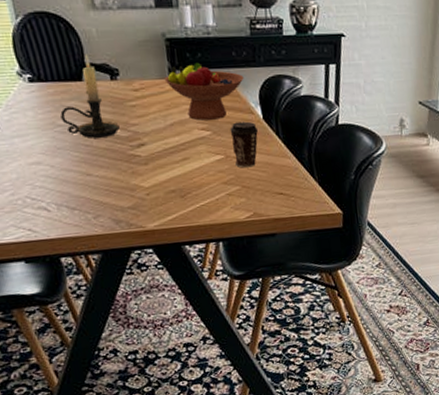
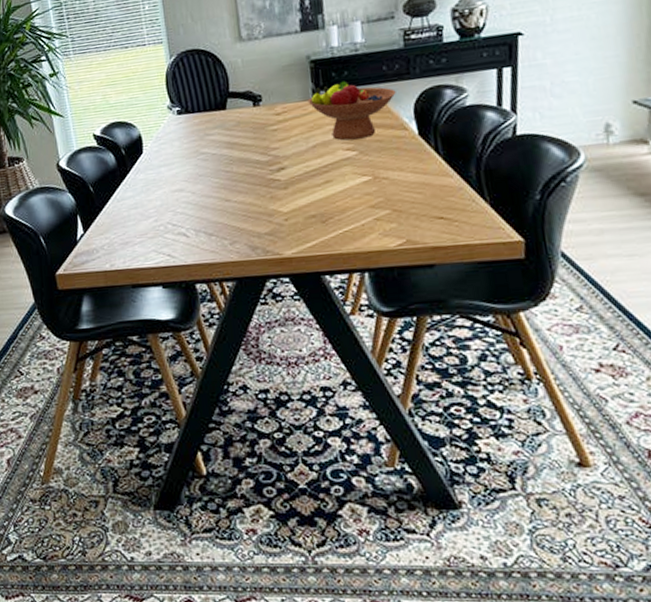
candle holder: present [60,54,120,138] -> none [204,83,260,165]
coffee cup: present [230,121,258,168] -> none [379,138,413,190]

